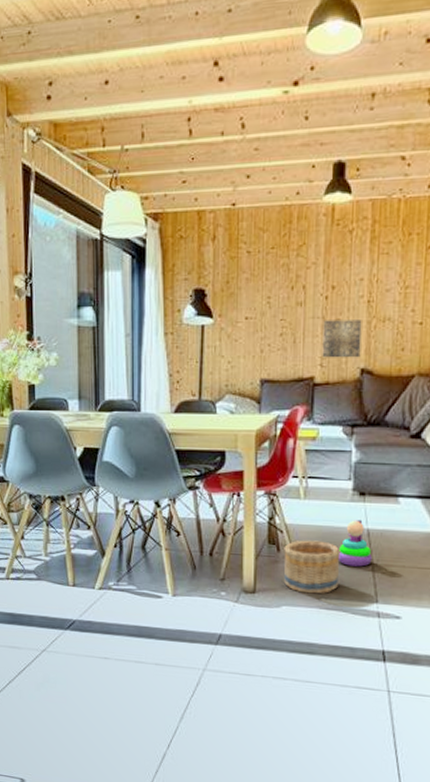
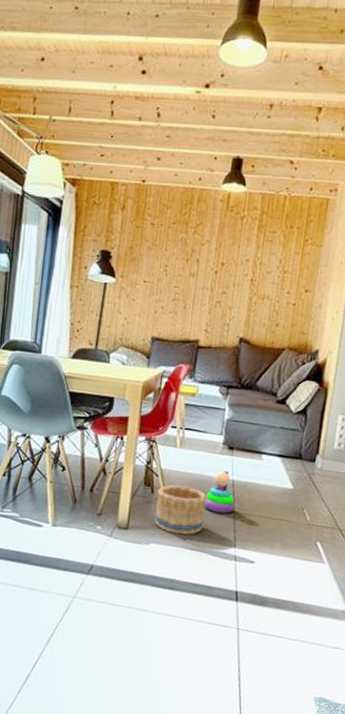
wall art: present [322,320,362,358] -> none [207,291,245,328]

